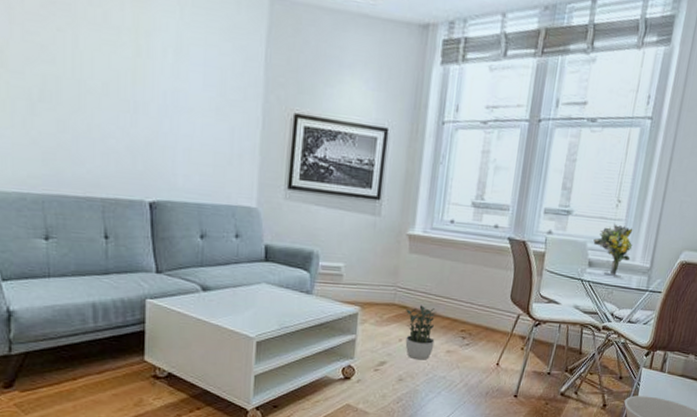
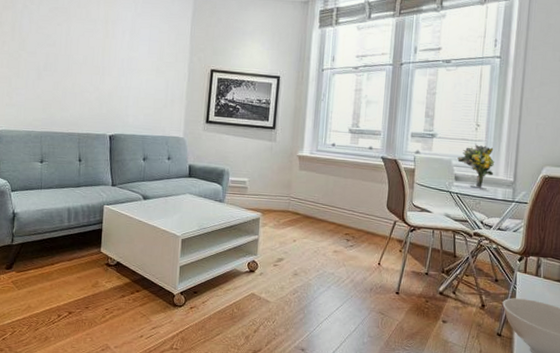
potted plant: present [405,305,437,360] -> none [298,212,324,258]

